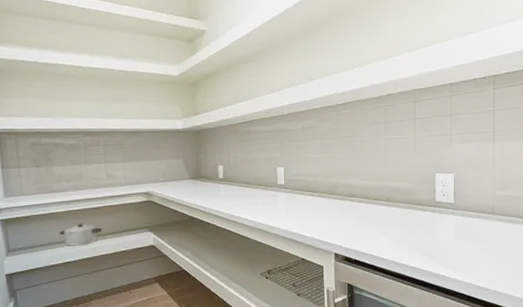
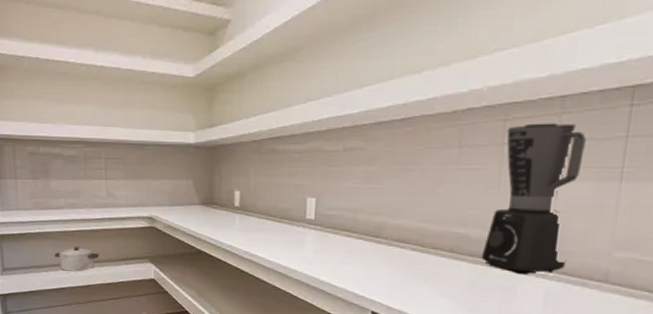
blender: none [409,102,469,214] -> present [481,123,586,276]

